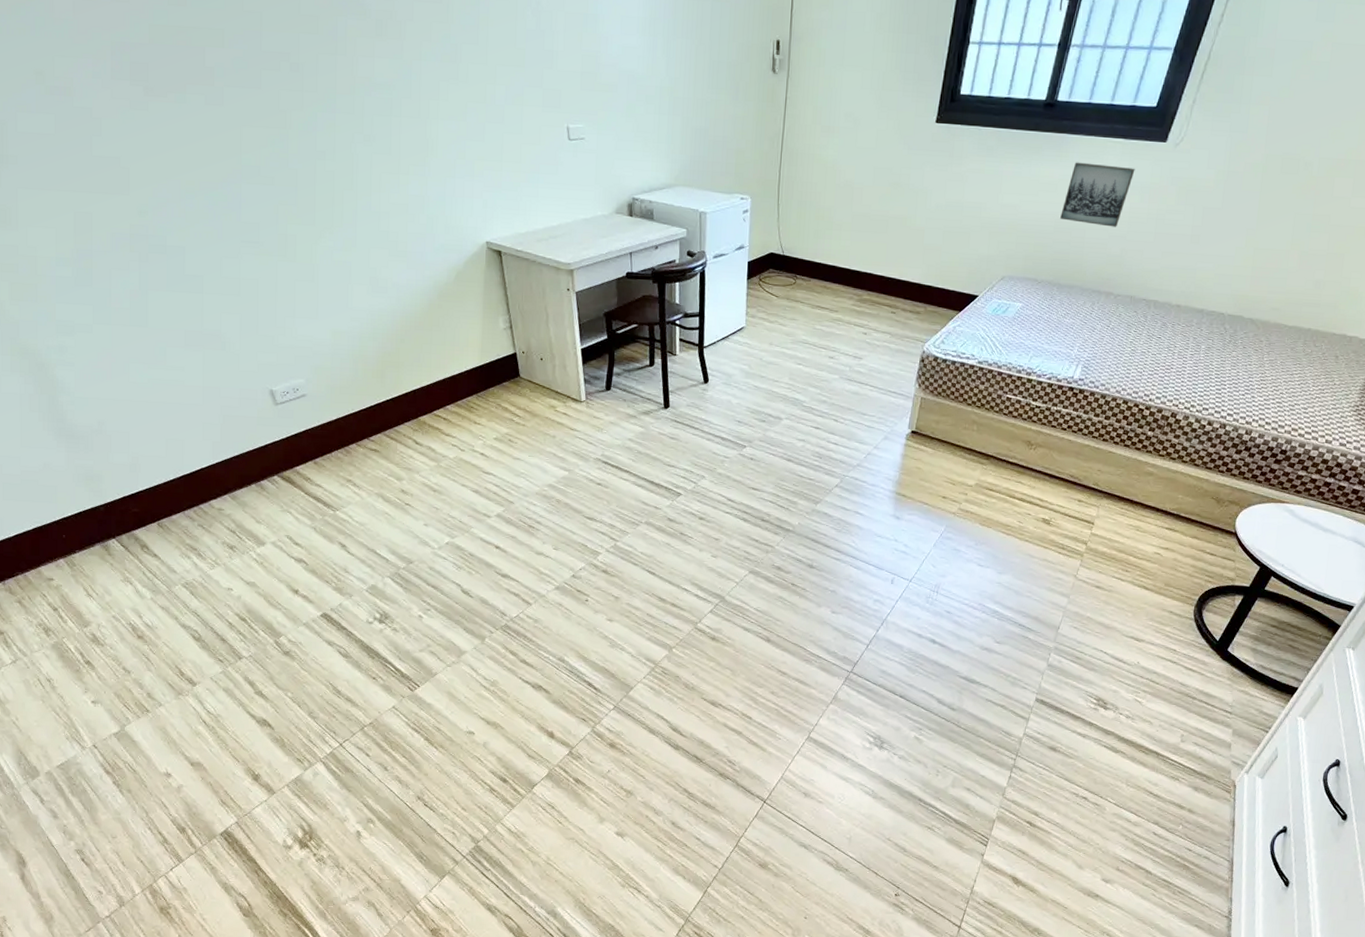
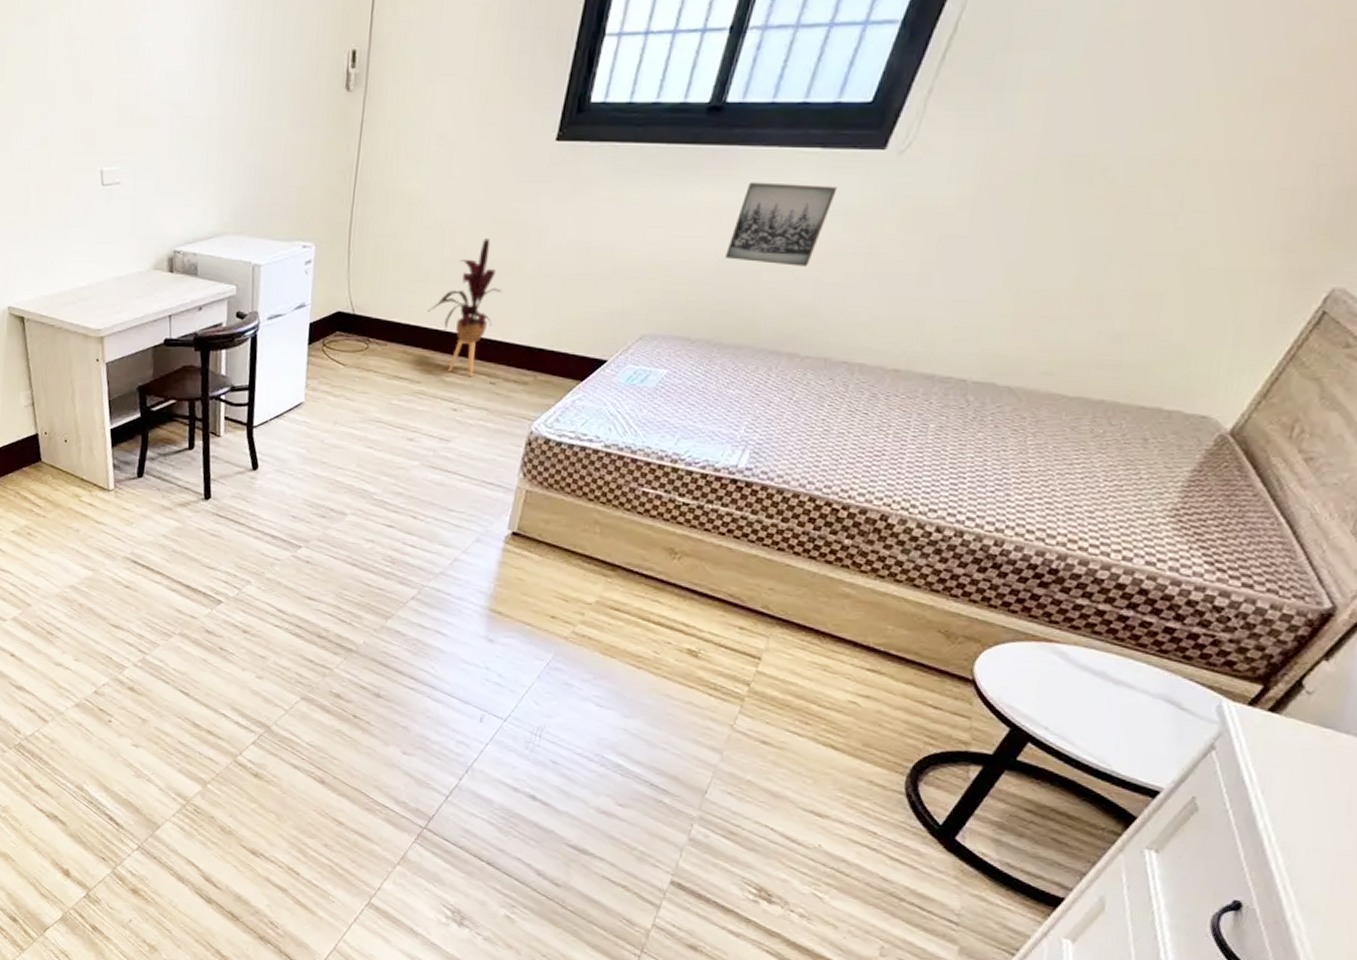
house plant: none [841,197,899,307] -> present [427,238,502,376]

